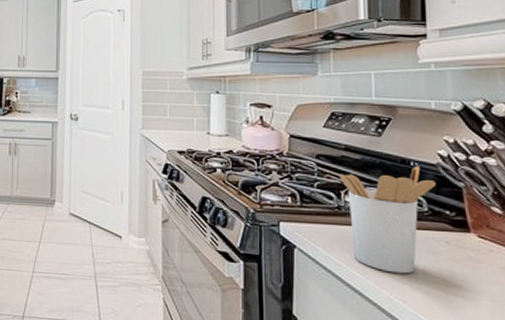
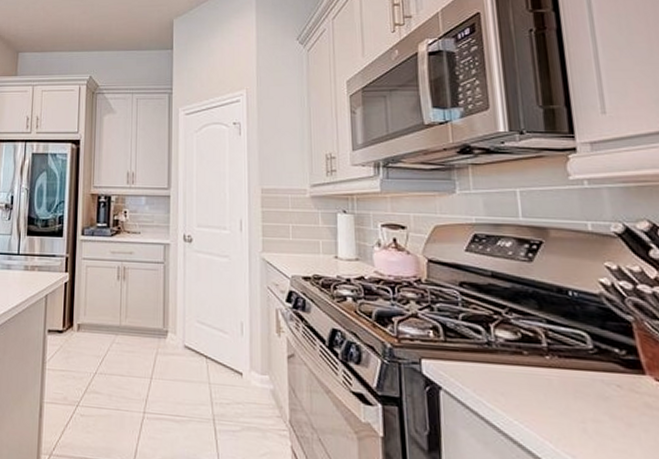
utensil holder: present [340,166,436,274] -> none [487,296,600,423]

